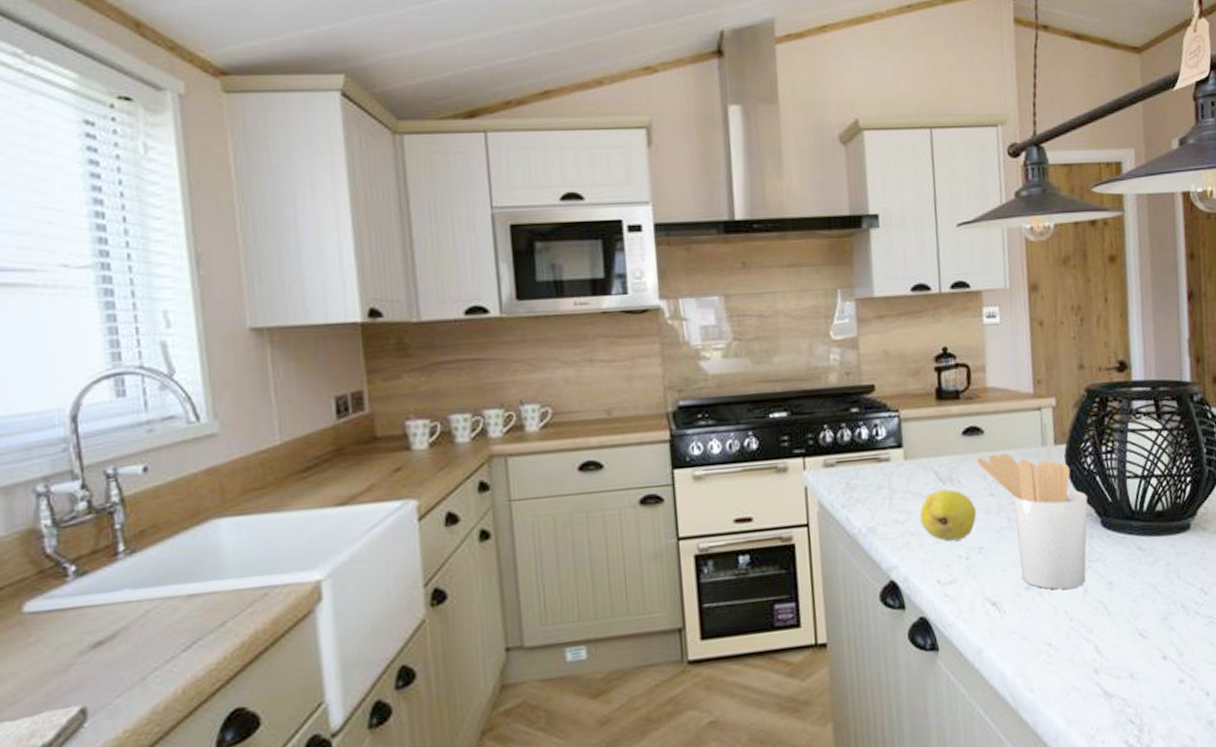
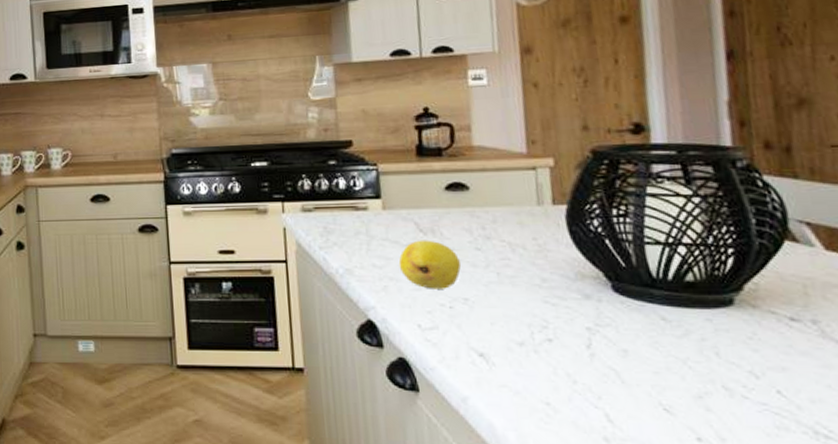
utensil holder: present [977,452,1088,590] -> none [461,209,595,350]

